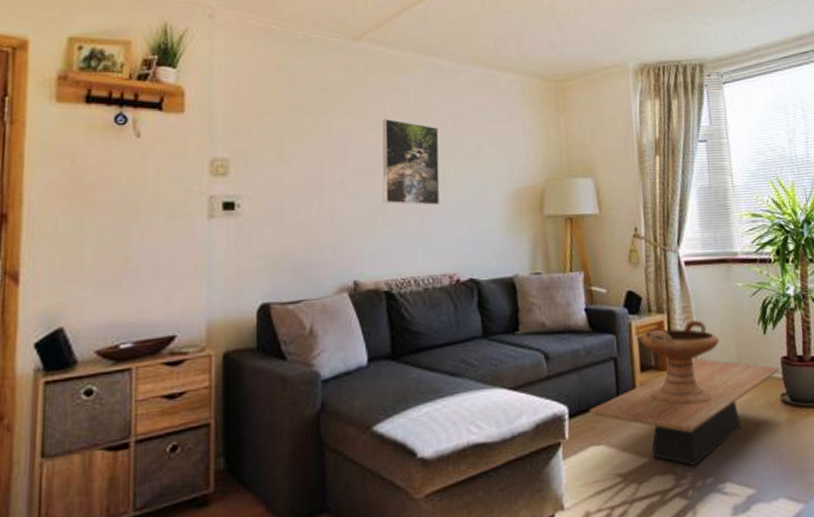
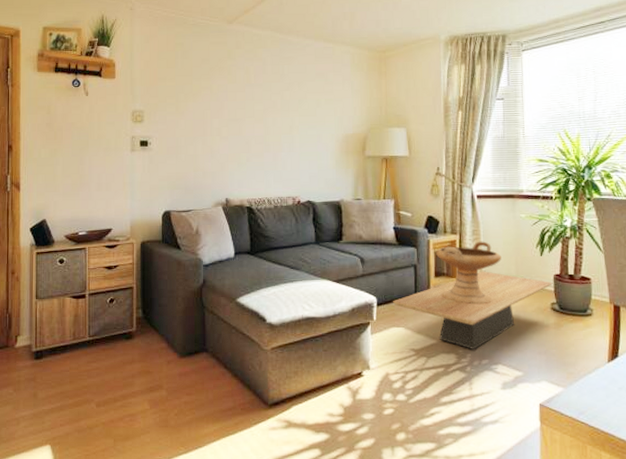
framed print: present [382,119,440,205] -> none [247,82,288,146]

